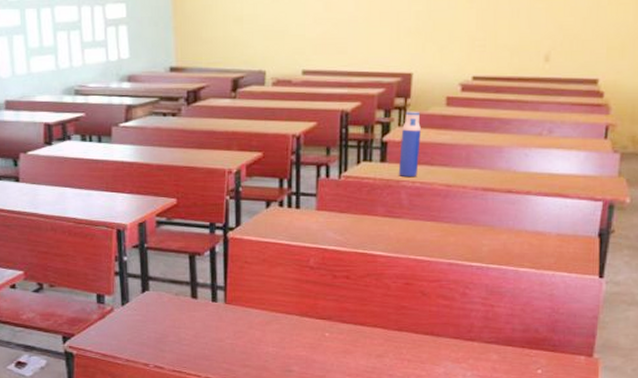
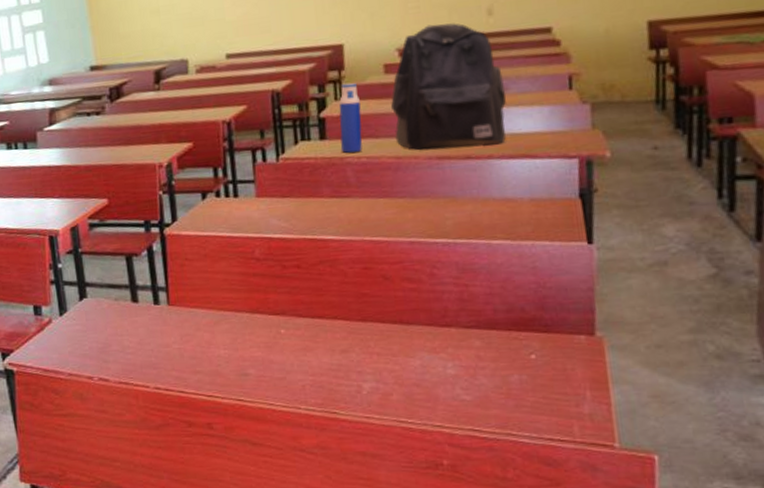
backpack: none [448,64,550,182] -> present [391,23,507,151]

